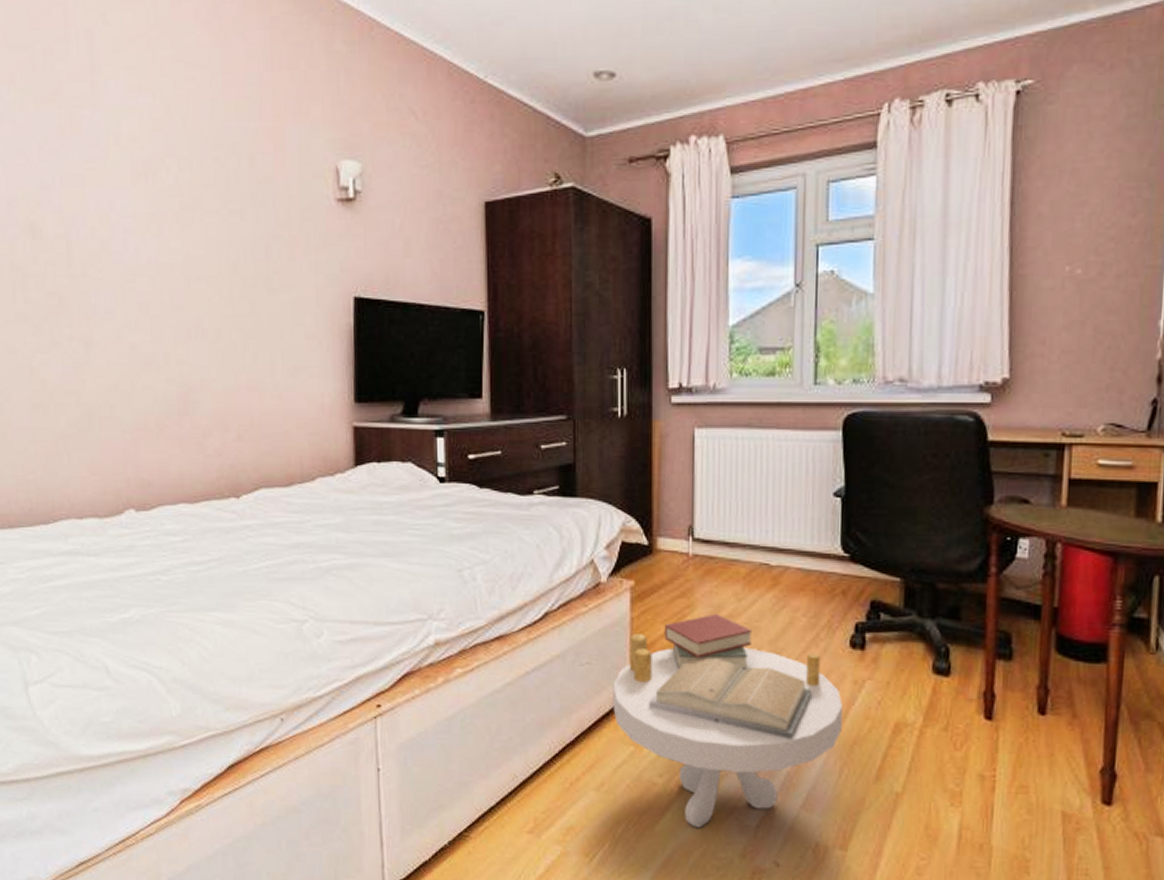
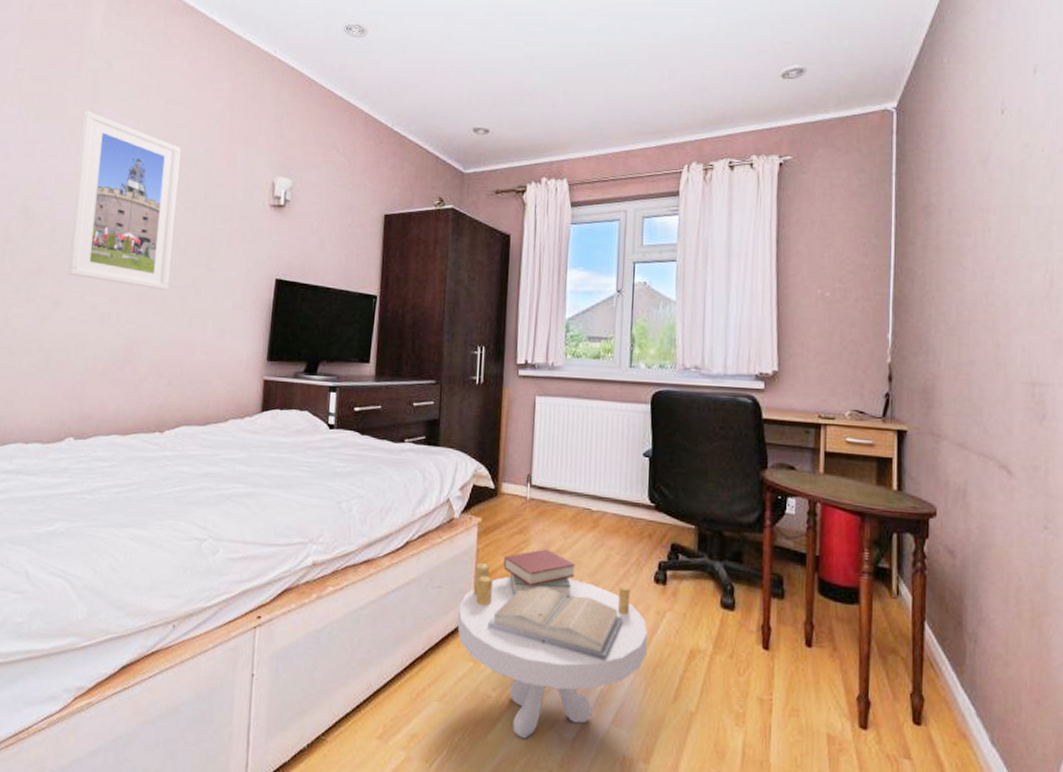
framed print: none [82,86,222,321] -> present [68,110,181,291]

